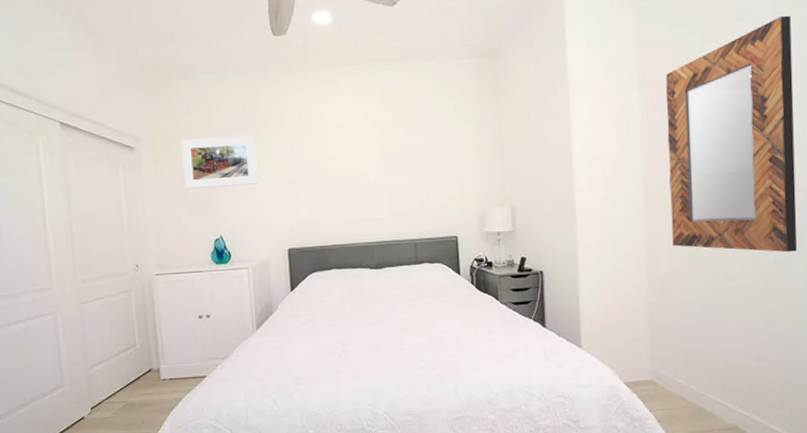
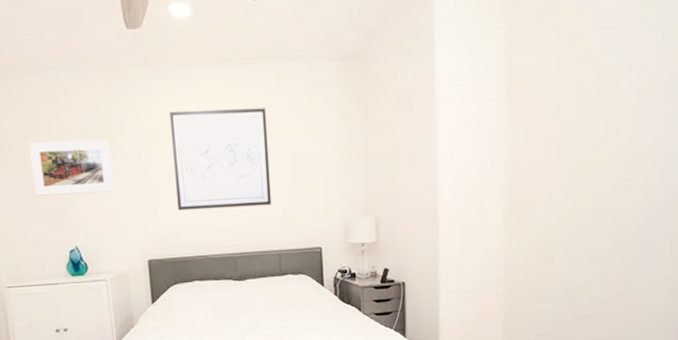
wall art: none [310,104,407,202] -> present [169,108,271,211]
home mirror: present [665,15,797,253] -> none [529,25,654,264]

